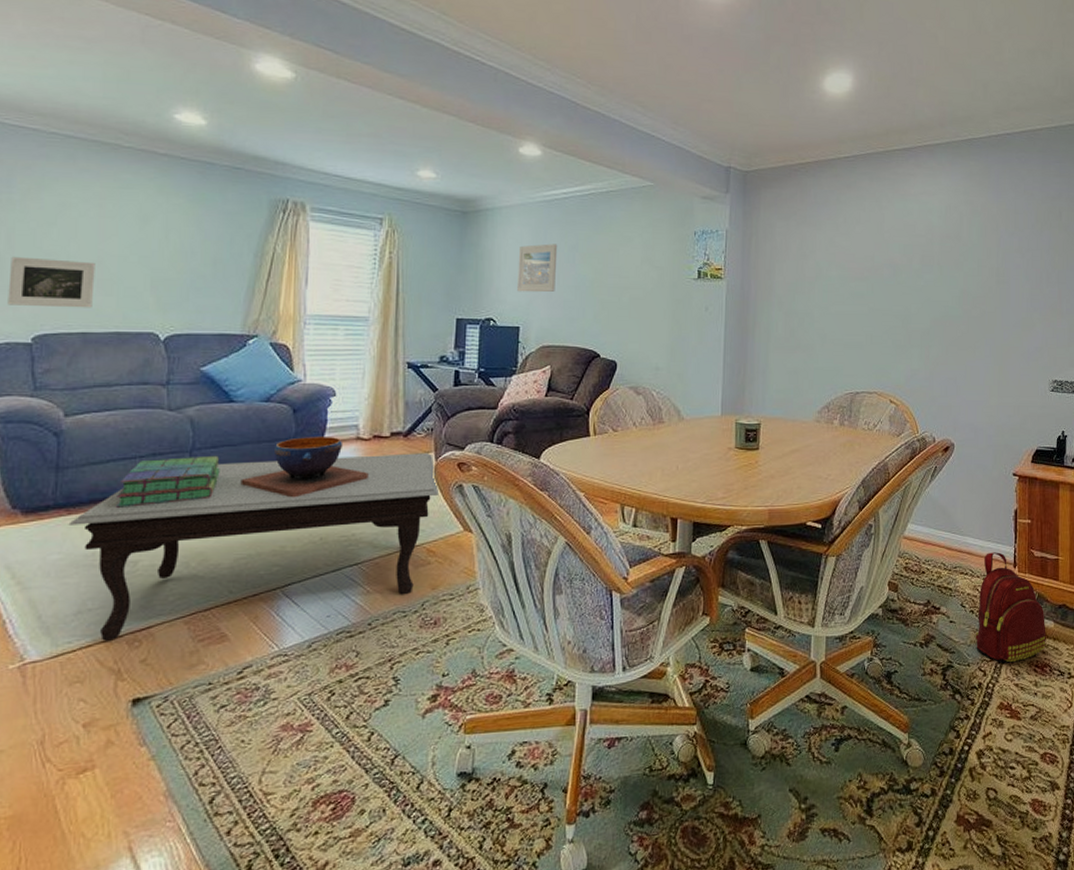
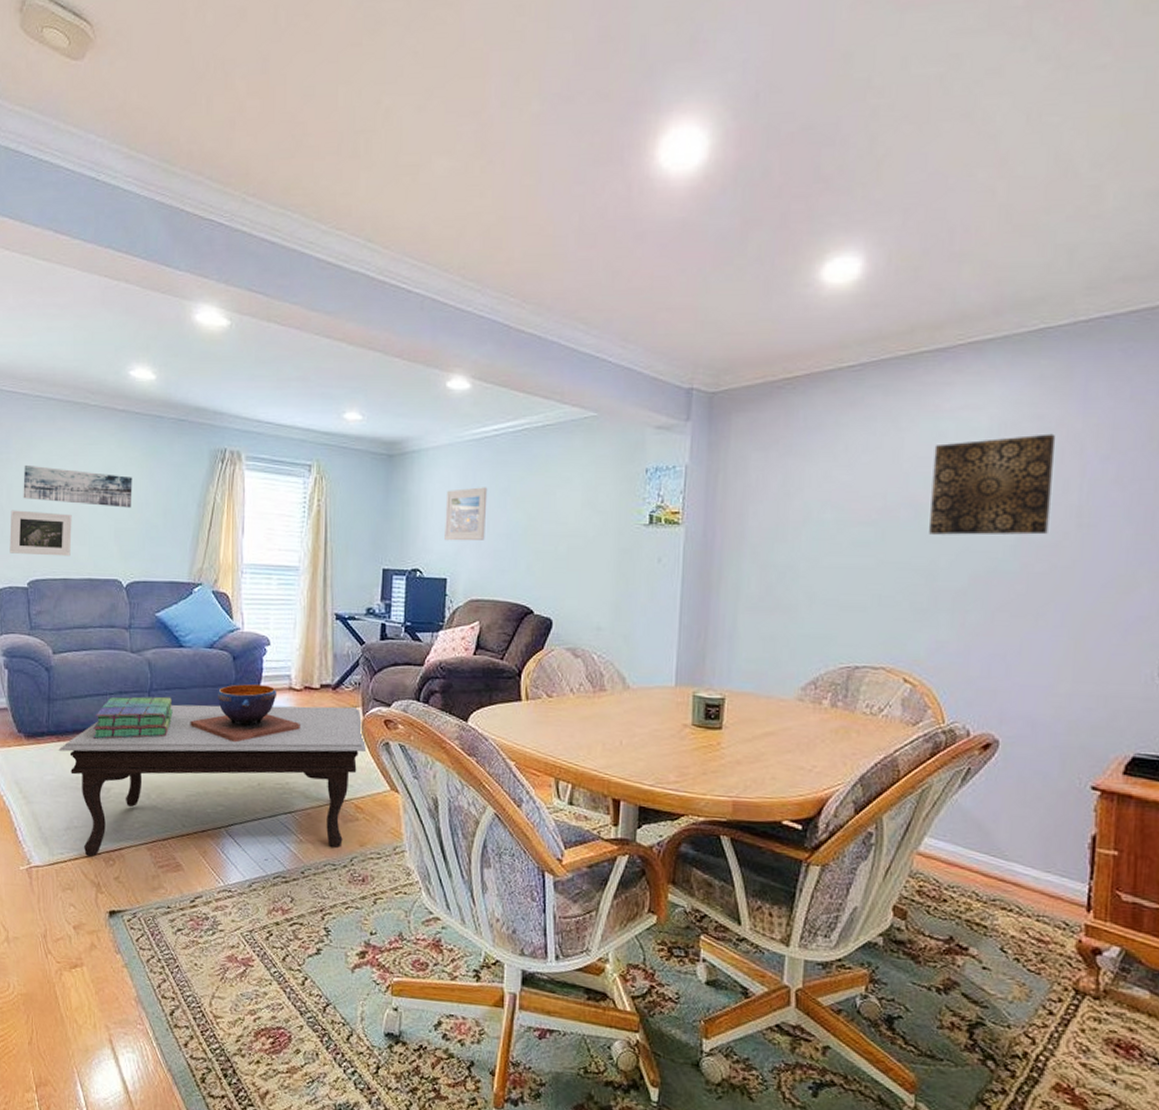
wall art: none [29,206,175,257] -> present [23,464,133,508]
wall art: none [904,215,982,289] -> present [929,433,1056,535]
backpack: present [975,552,1046,663] -> none [1020,887,1137,1035]

